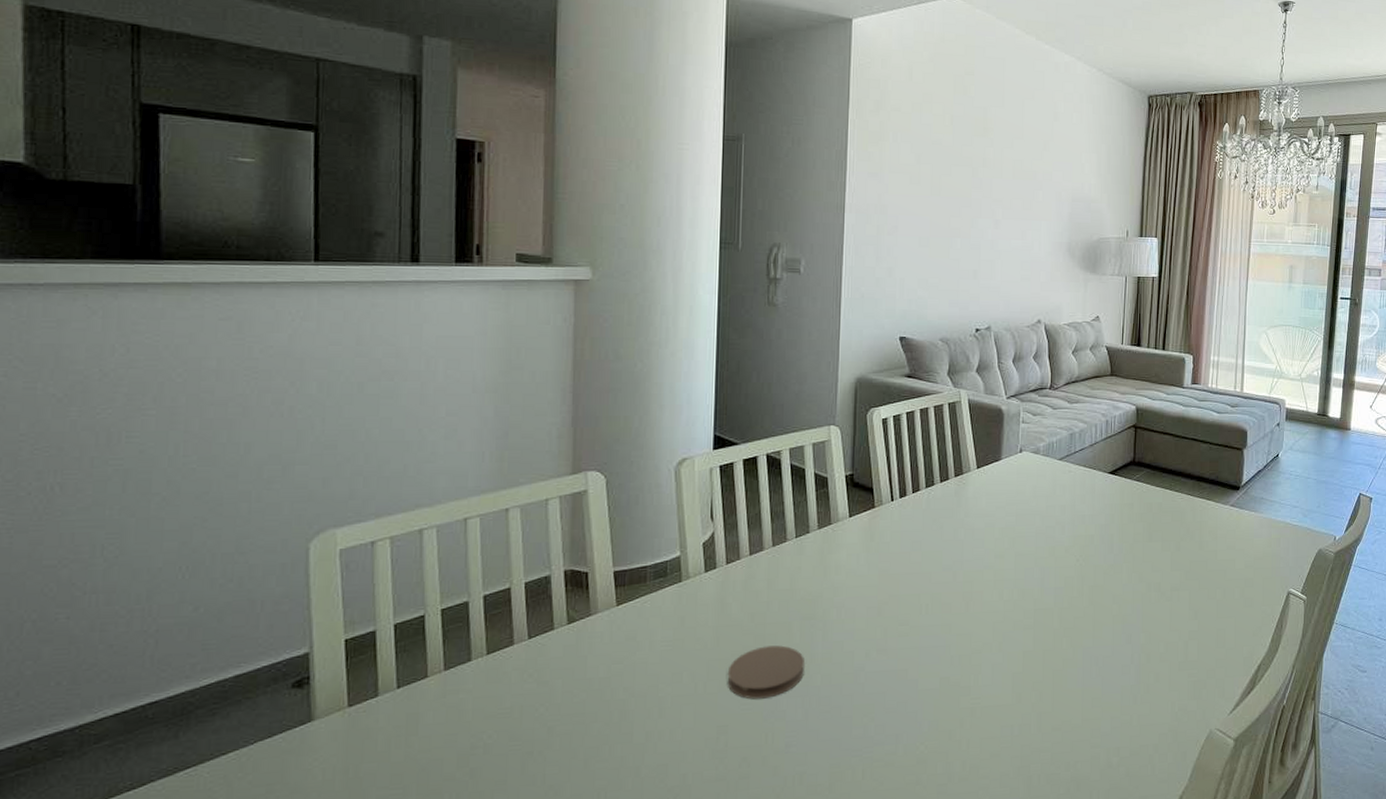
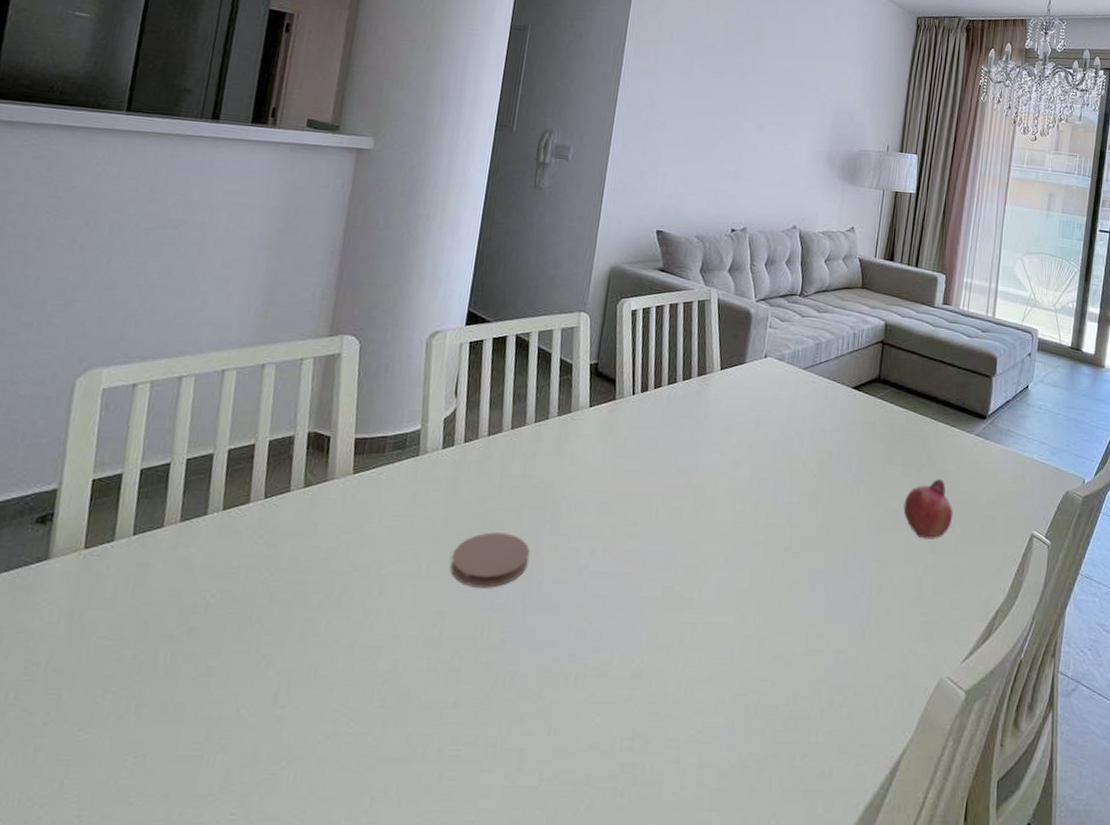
fruit: none [1166,550,1213,607] -> present [903,479,953,539]

